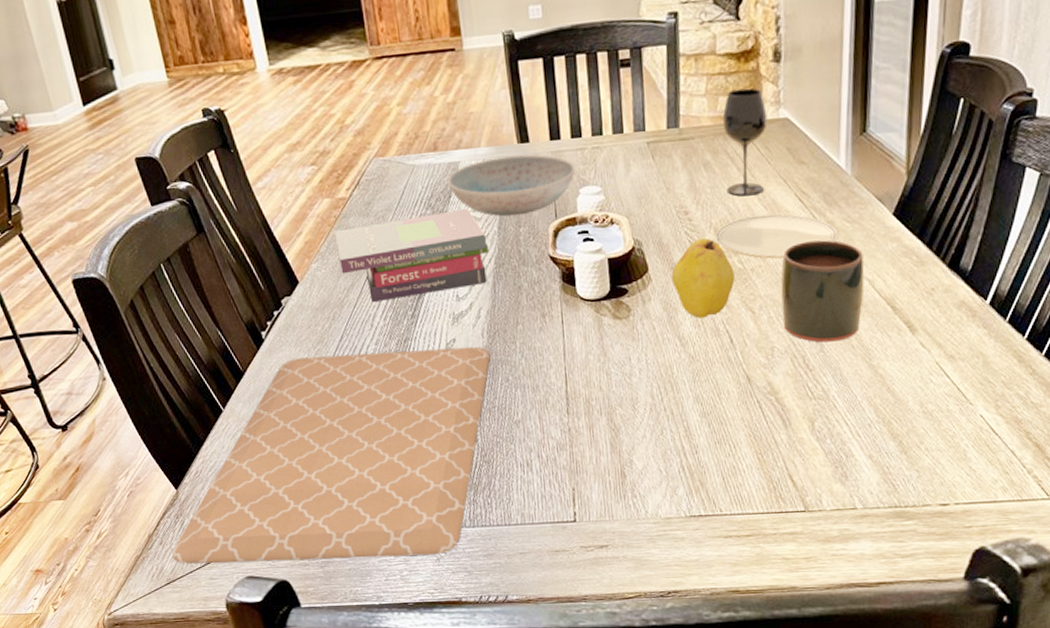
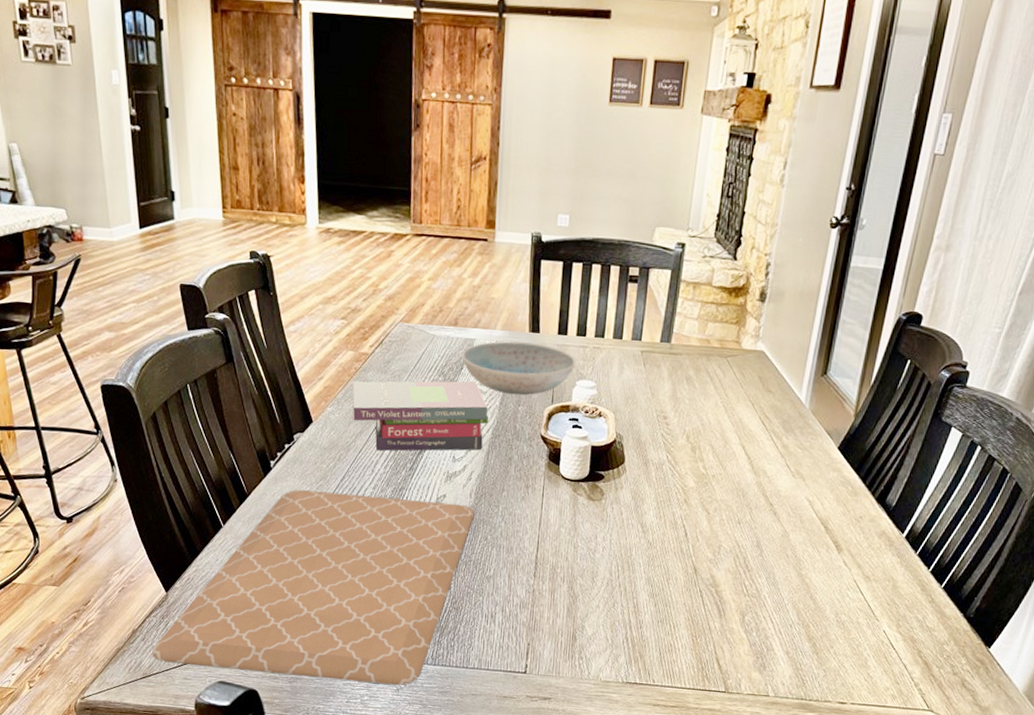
fruit: present [672,237,735,318] -> none [643,441,698,511]
plate: present [714,213,838,259] -> none [686,429,790,470]
wine glass: present [722,88,768,197] -> none [702,319,747,412]
mug: present [780,240,864,343] -> none [732,459,808,549]

